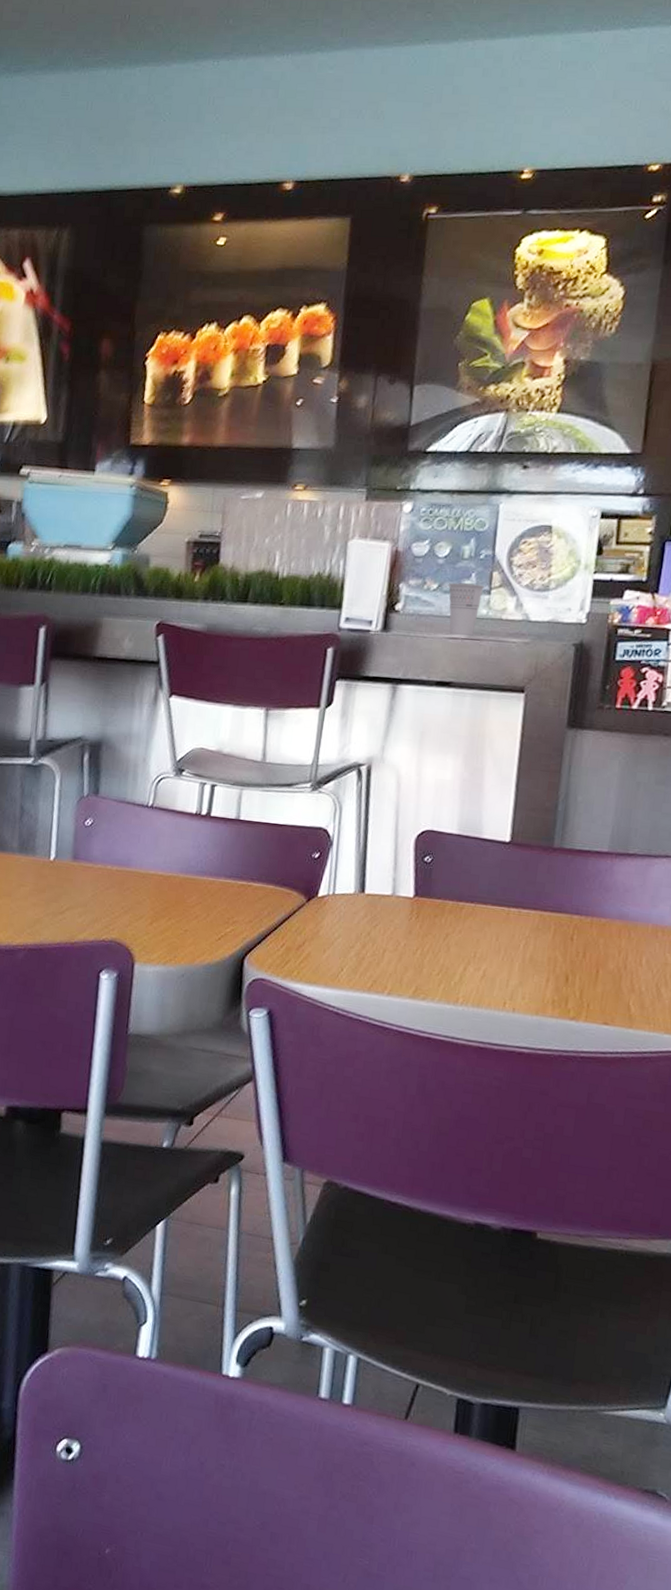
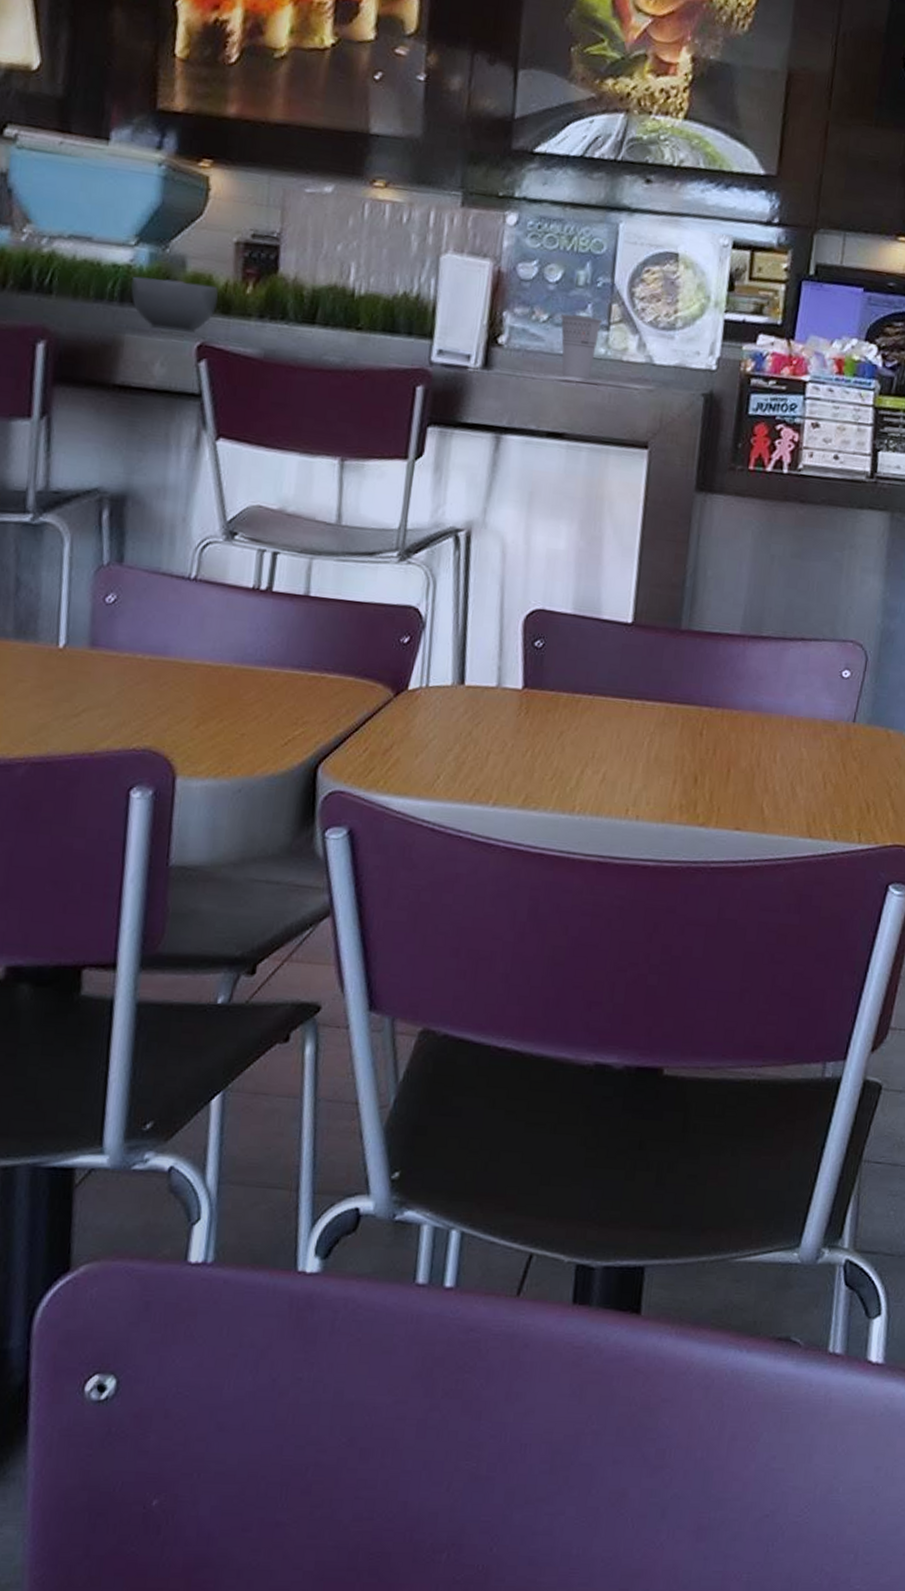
soup bowl: none [108,573,174,614] -> present [131,276,219,333]

